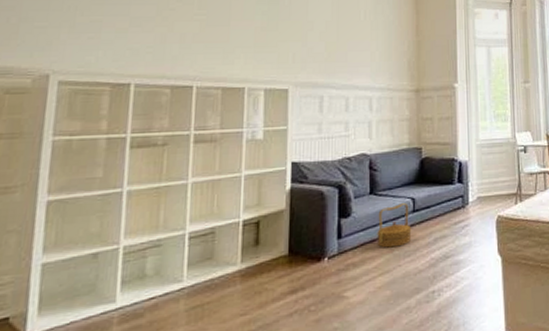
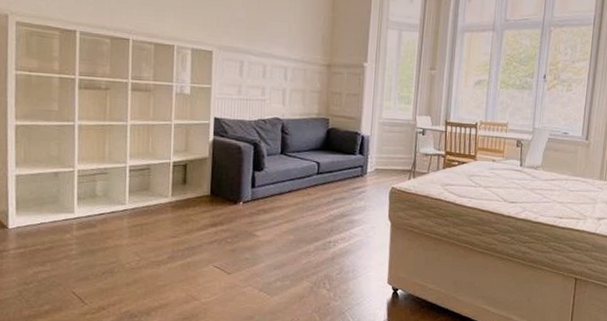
basket: present [377,203,412,248] -> none [284,165,315,202]

